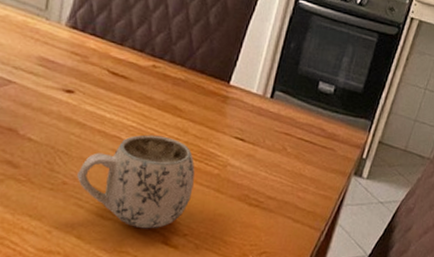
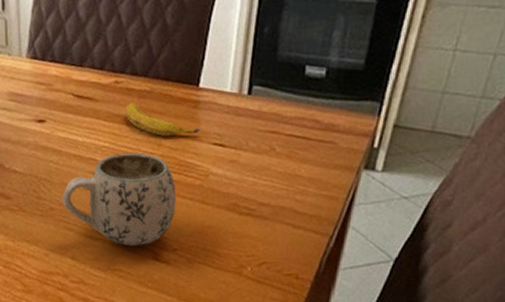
banana: none [157,88,227,126] -> present [124,102,202,137]

